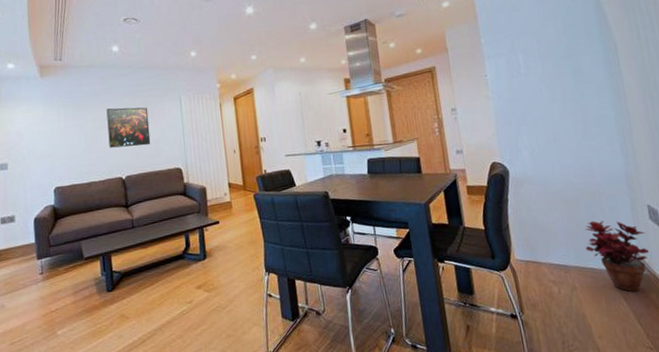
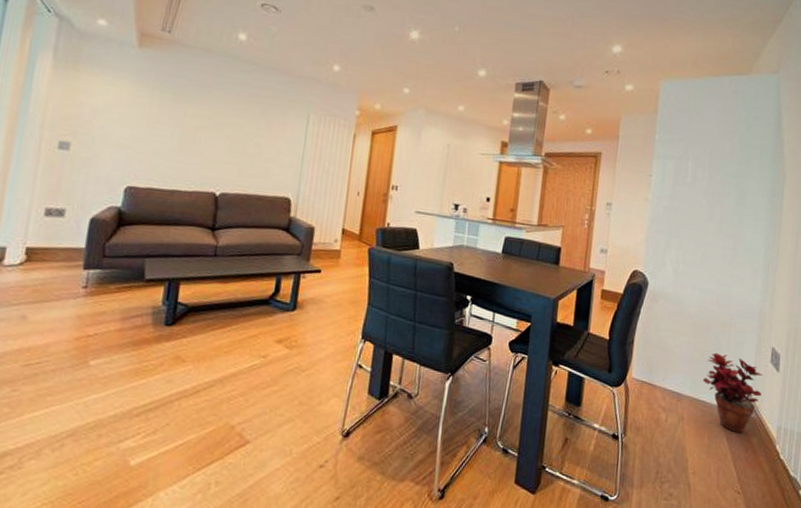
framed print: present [106,107,151,148] -> none [207,107,267,163]

